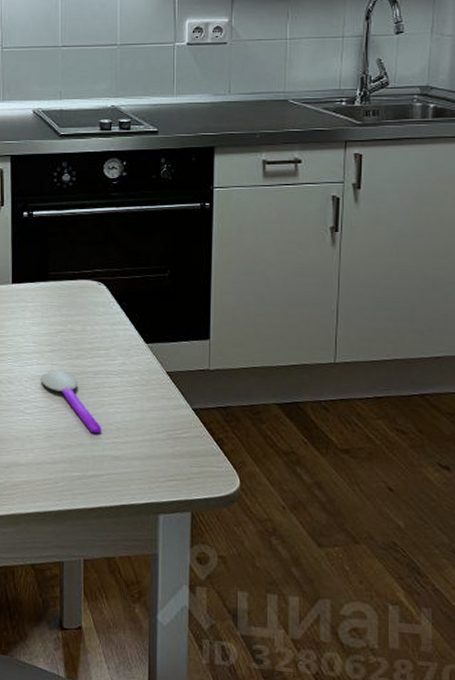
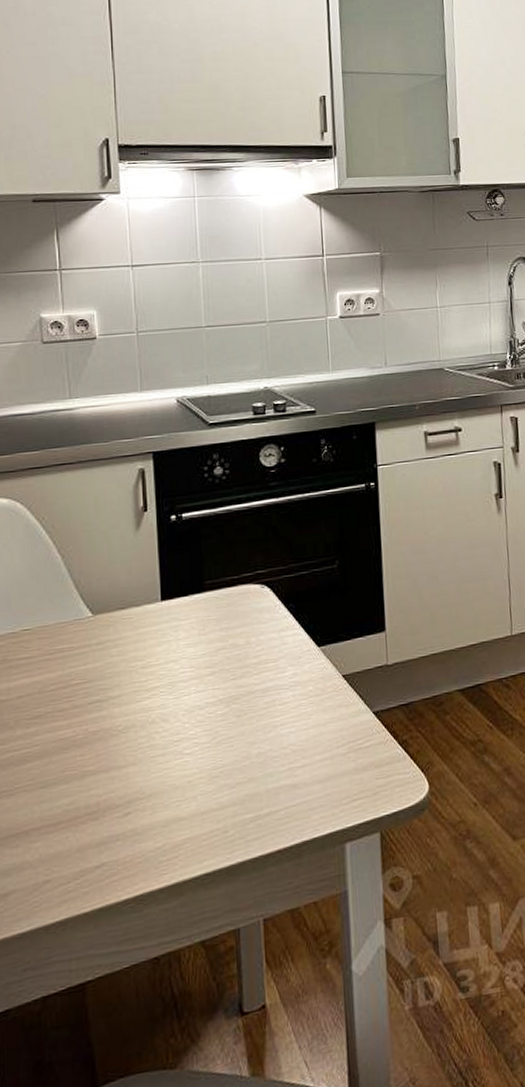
spoon: present [41,371,102,434] -> none [201,695,276,763]

